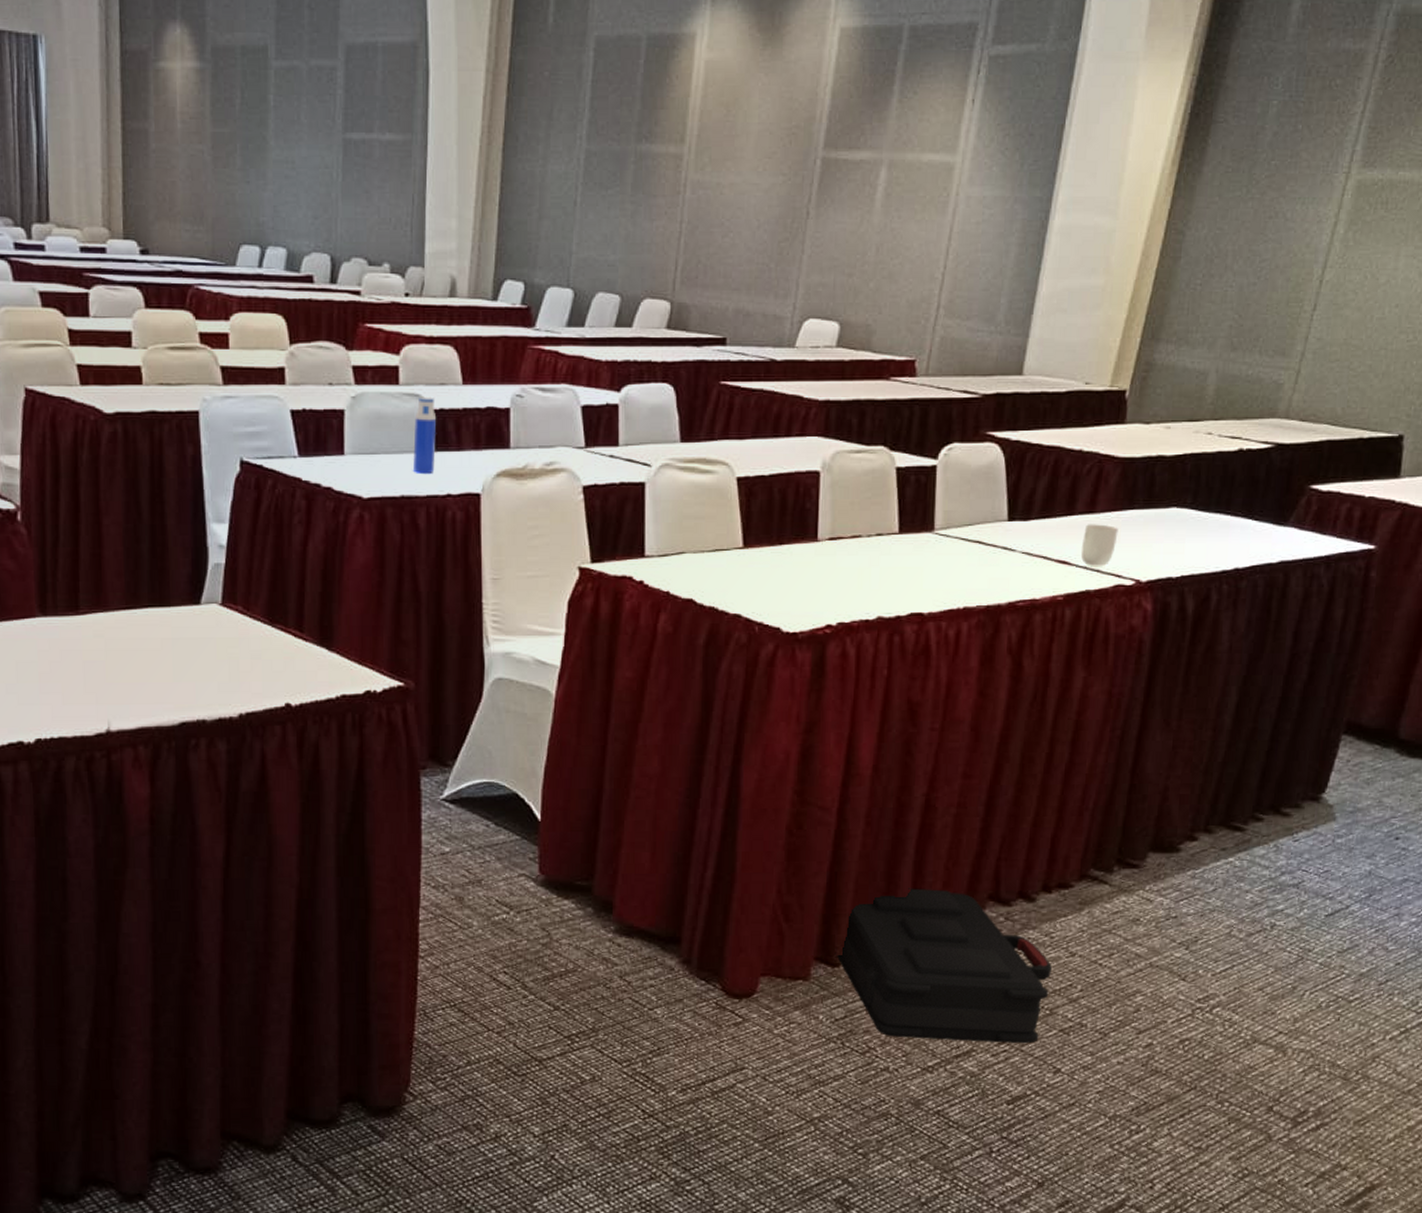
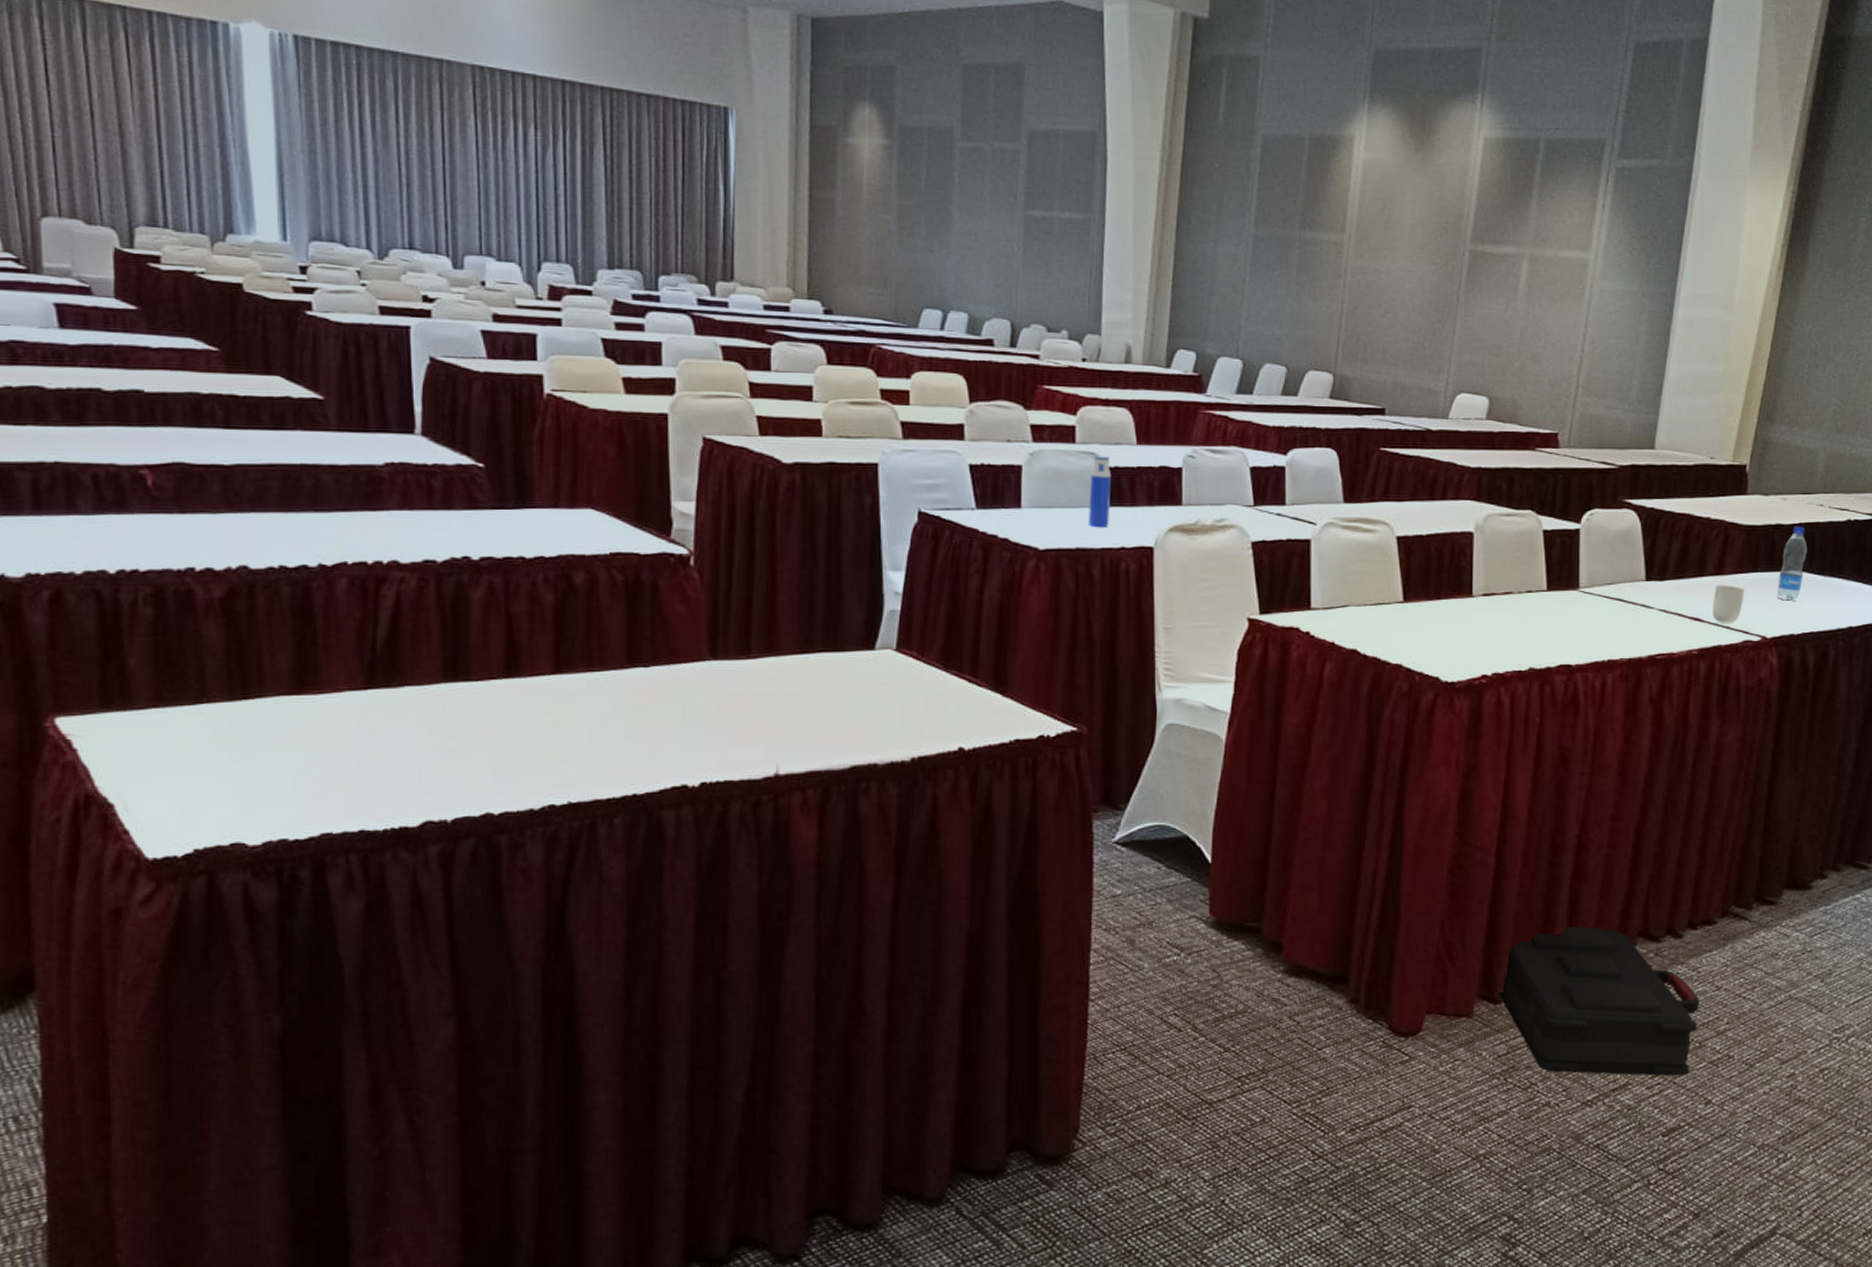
bottle: none [1154,457,1192,541] -> present [1777,526,1808,601]

